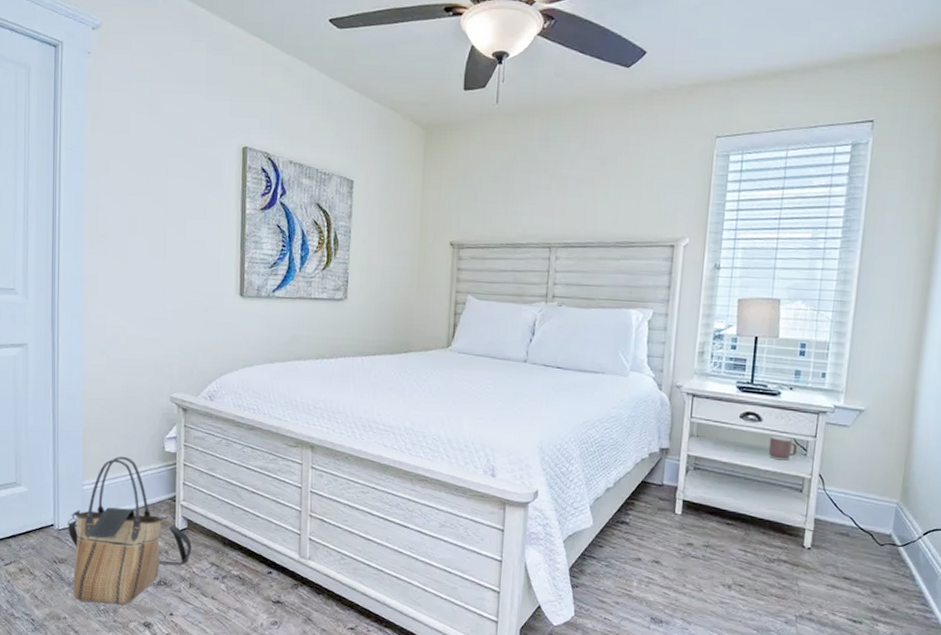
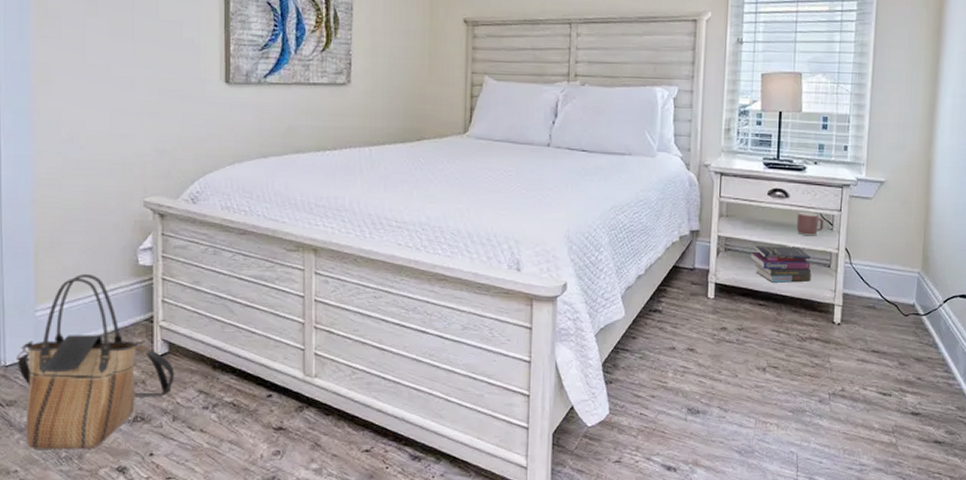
books: none [719,466,783,505] -> present [750,246,812,283]

